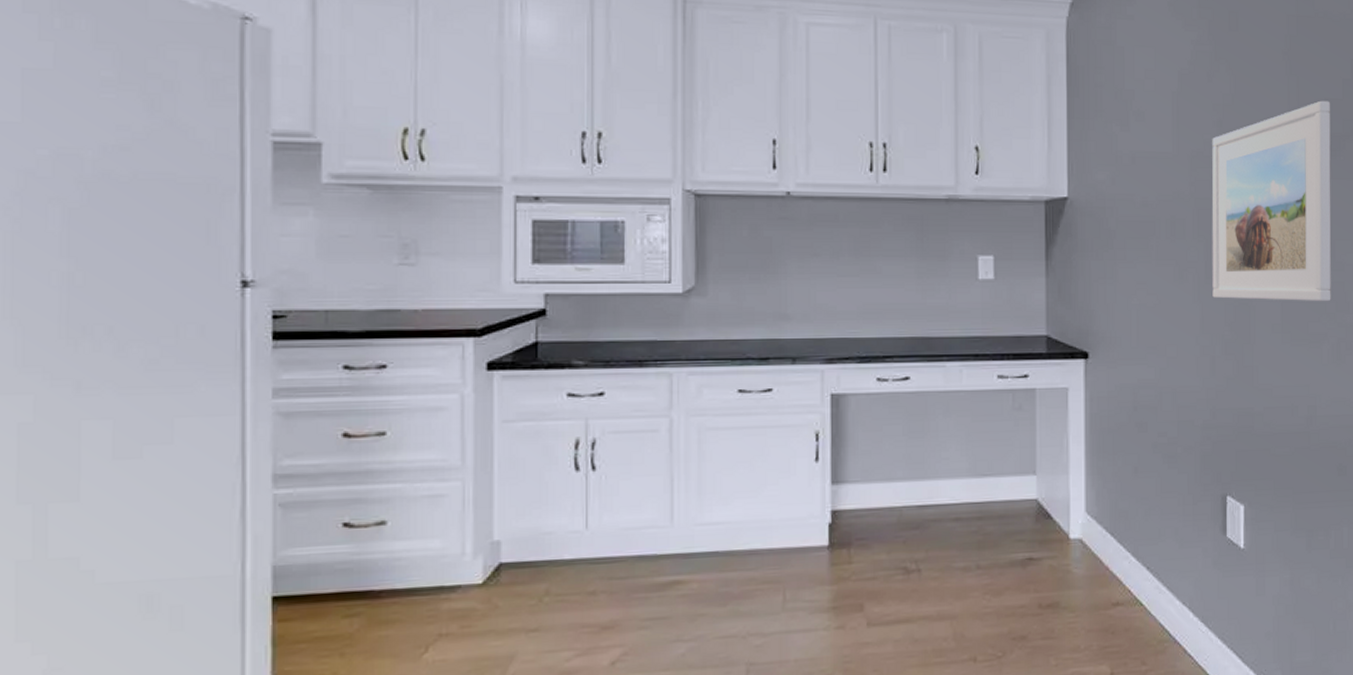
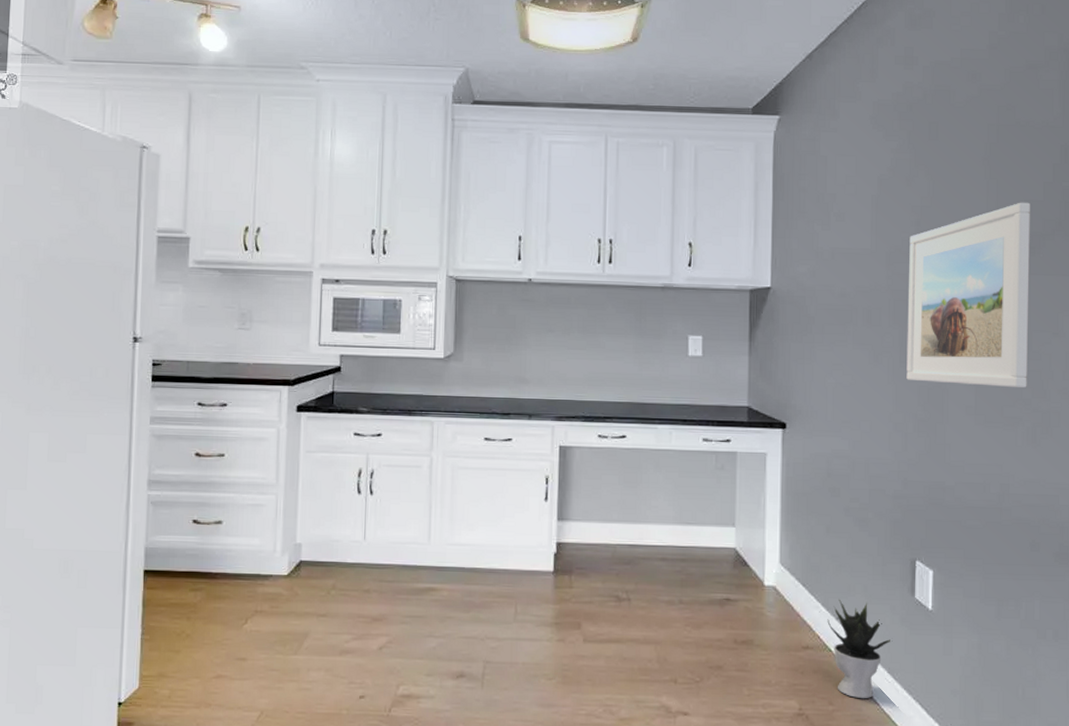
potted plant: none [1138,546,1206,654] -> present [827,599,893,698]

